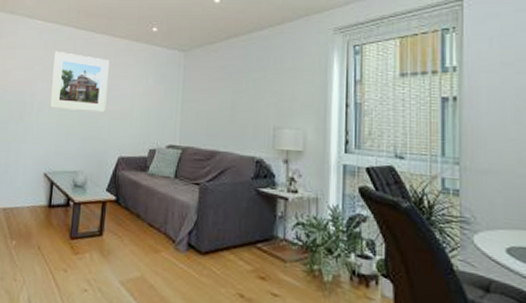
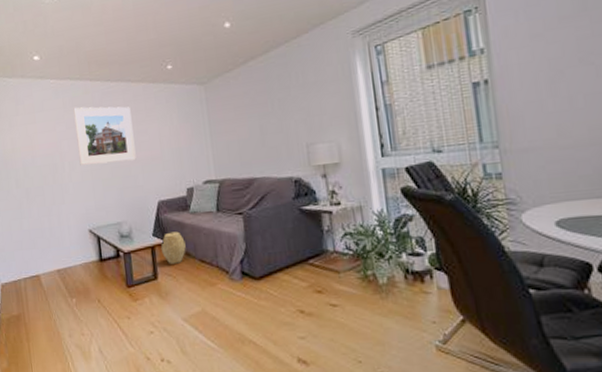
woven basket: none [112,190,138,224] -> present [161,231,186,264]

